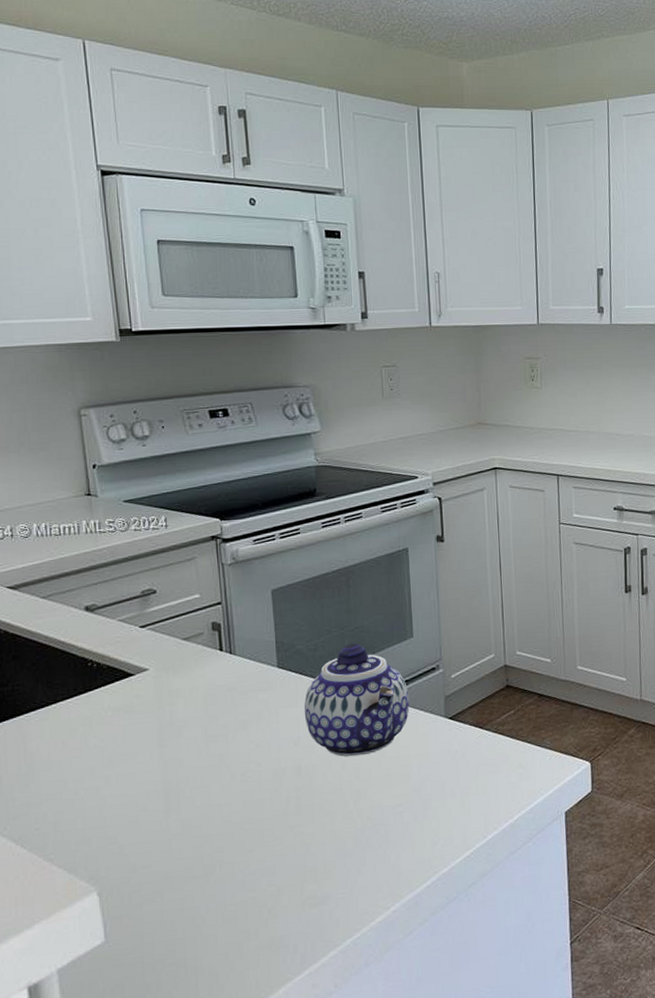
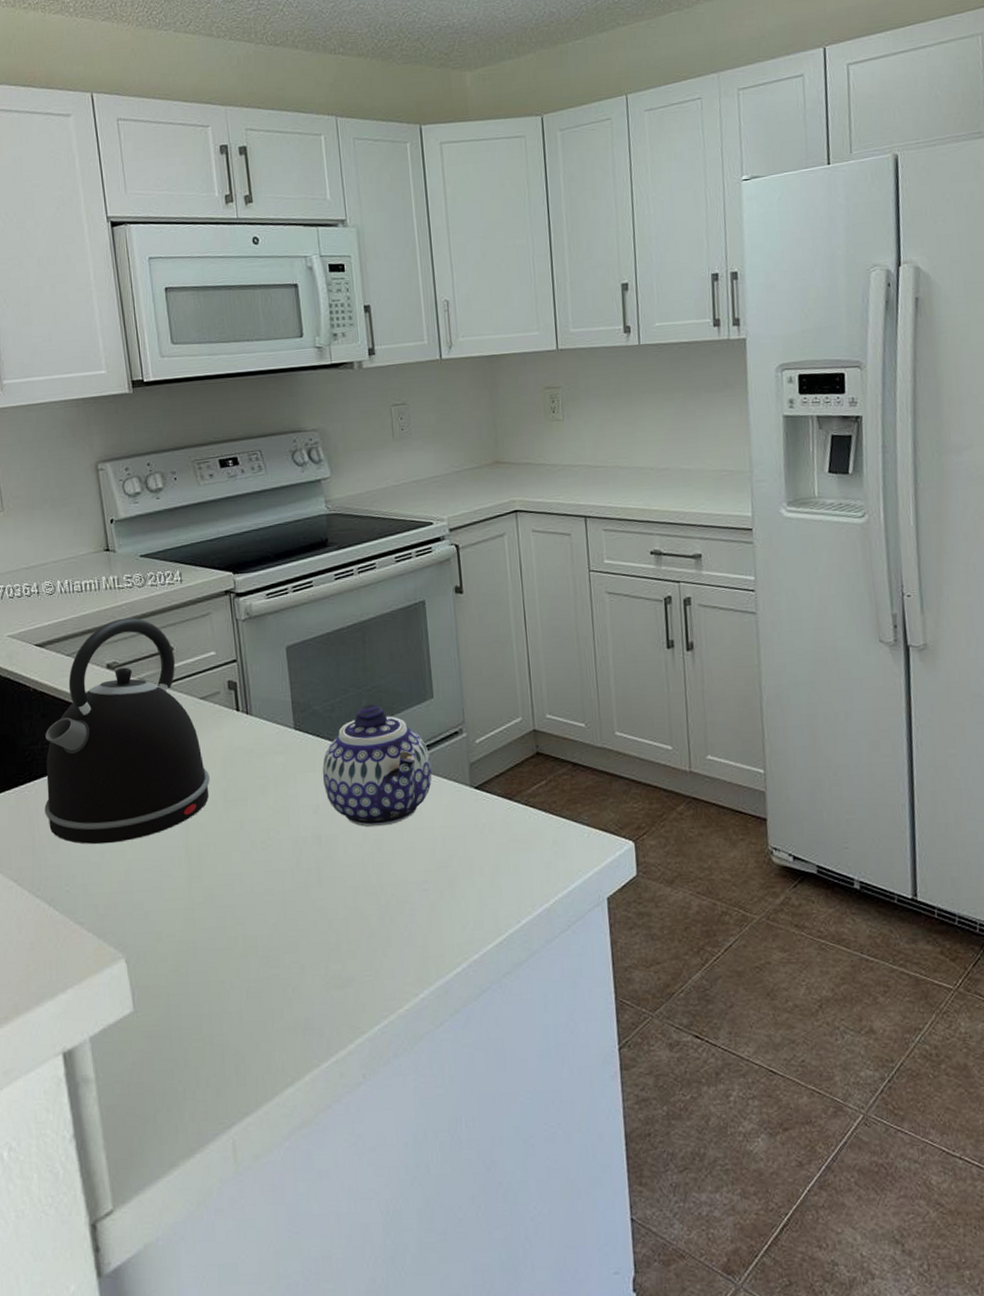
kettle: none [13,561,191,783] -> present [44,617,210,845]

